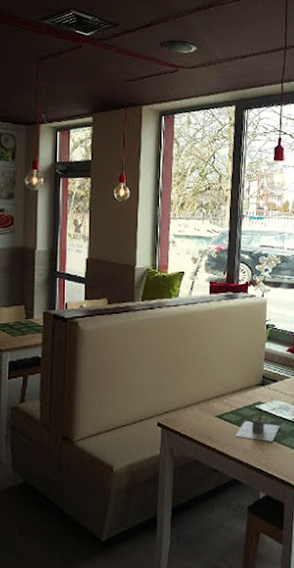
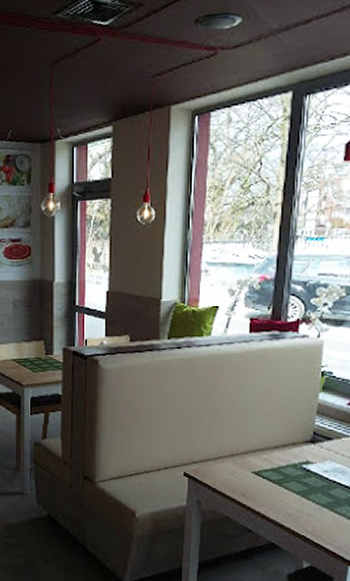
napkin holder: present [235,412,280,442] -> none [275,473,334,508]

